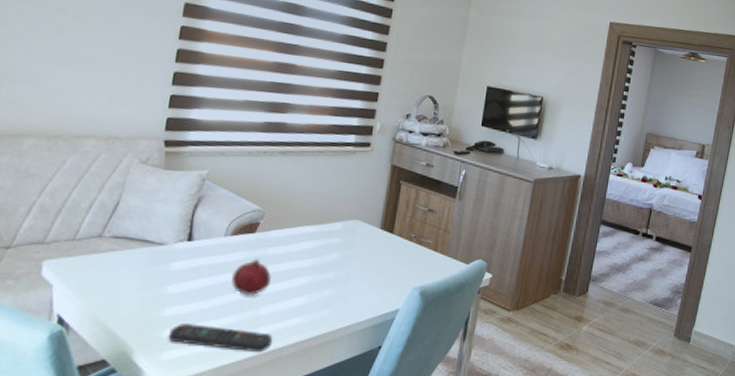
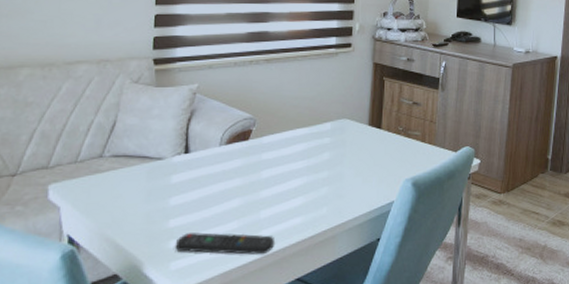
fruit: present [231,259,272,295] -> none [230,165,269,200]

